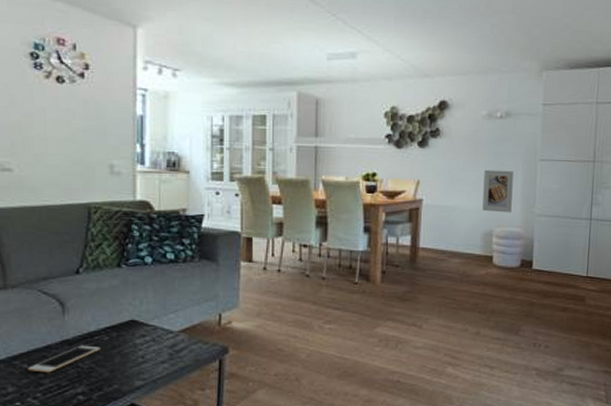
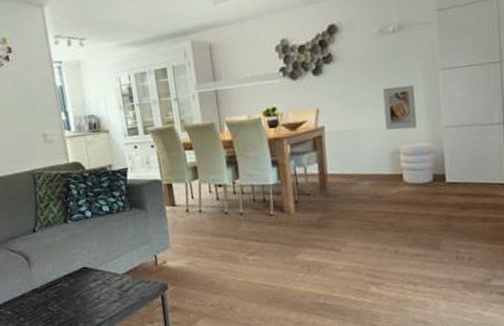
cell phone: present [27,345,100,373] -> none [11,292,64,317]

